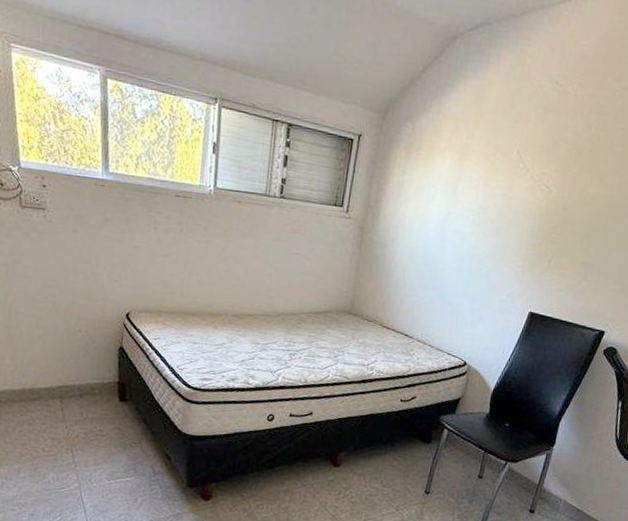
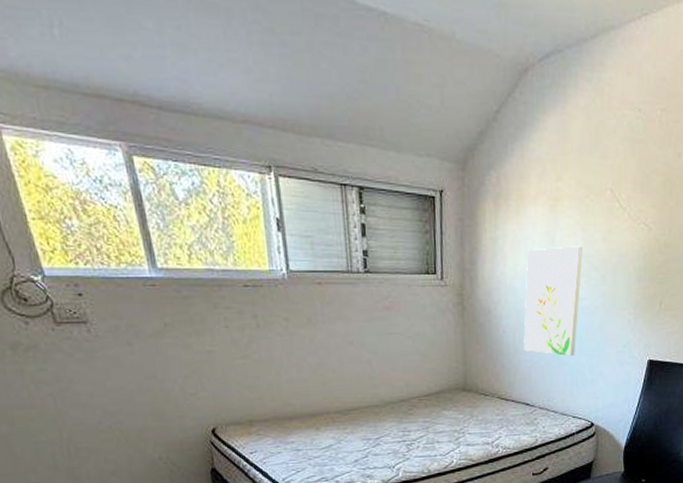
wall art: none [411,196,483,298] -> present [523,246,584,357]

